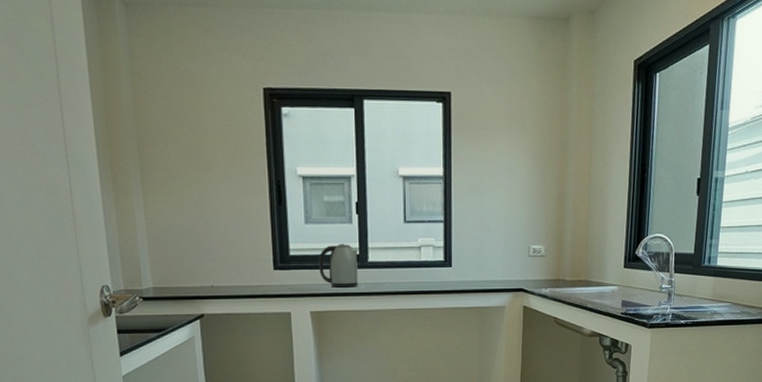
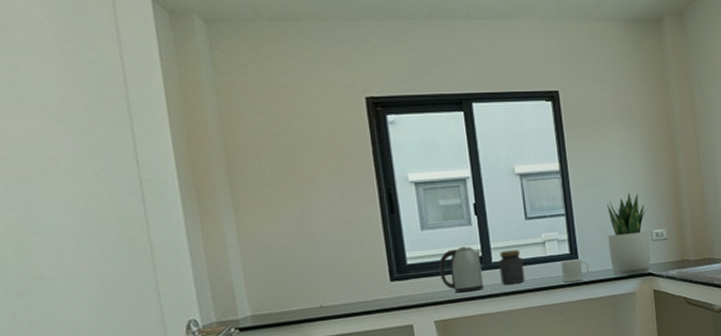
jar: none [374,252,398,286] -> present [499,250,525,285]
mug: none [434,267,461,289] -> present [561,259,589,283]
planter: none [483,205,526,289] -> present [607,193,651,276]

